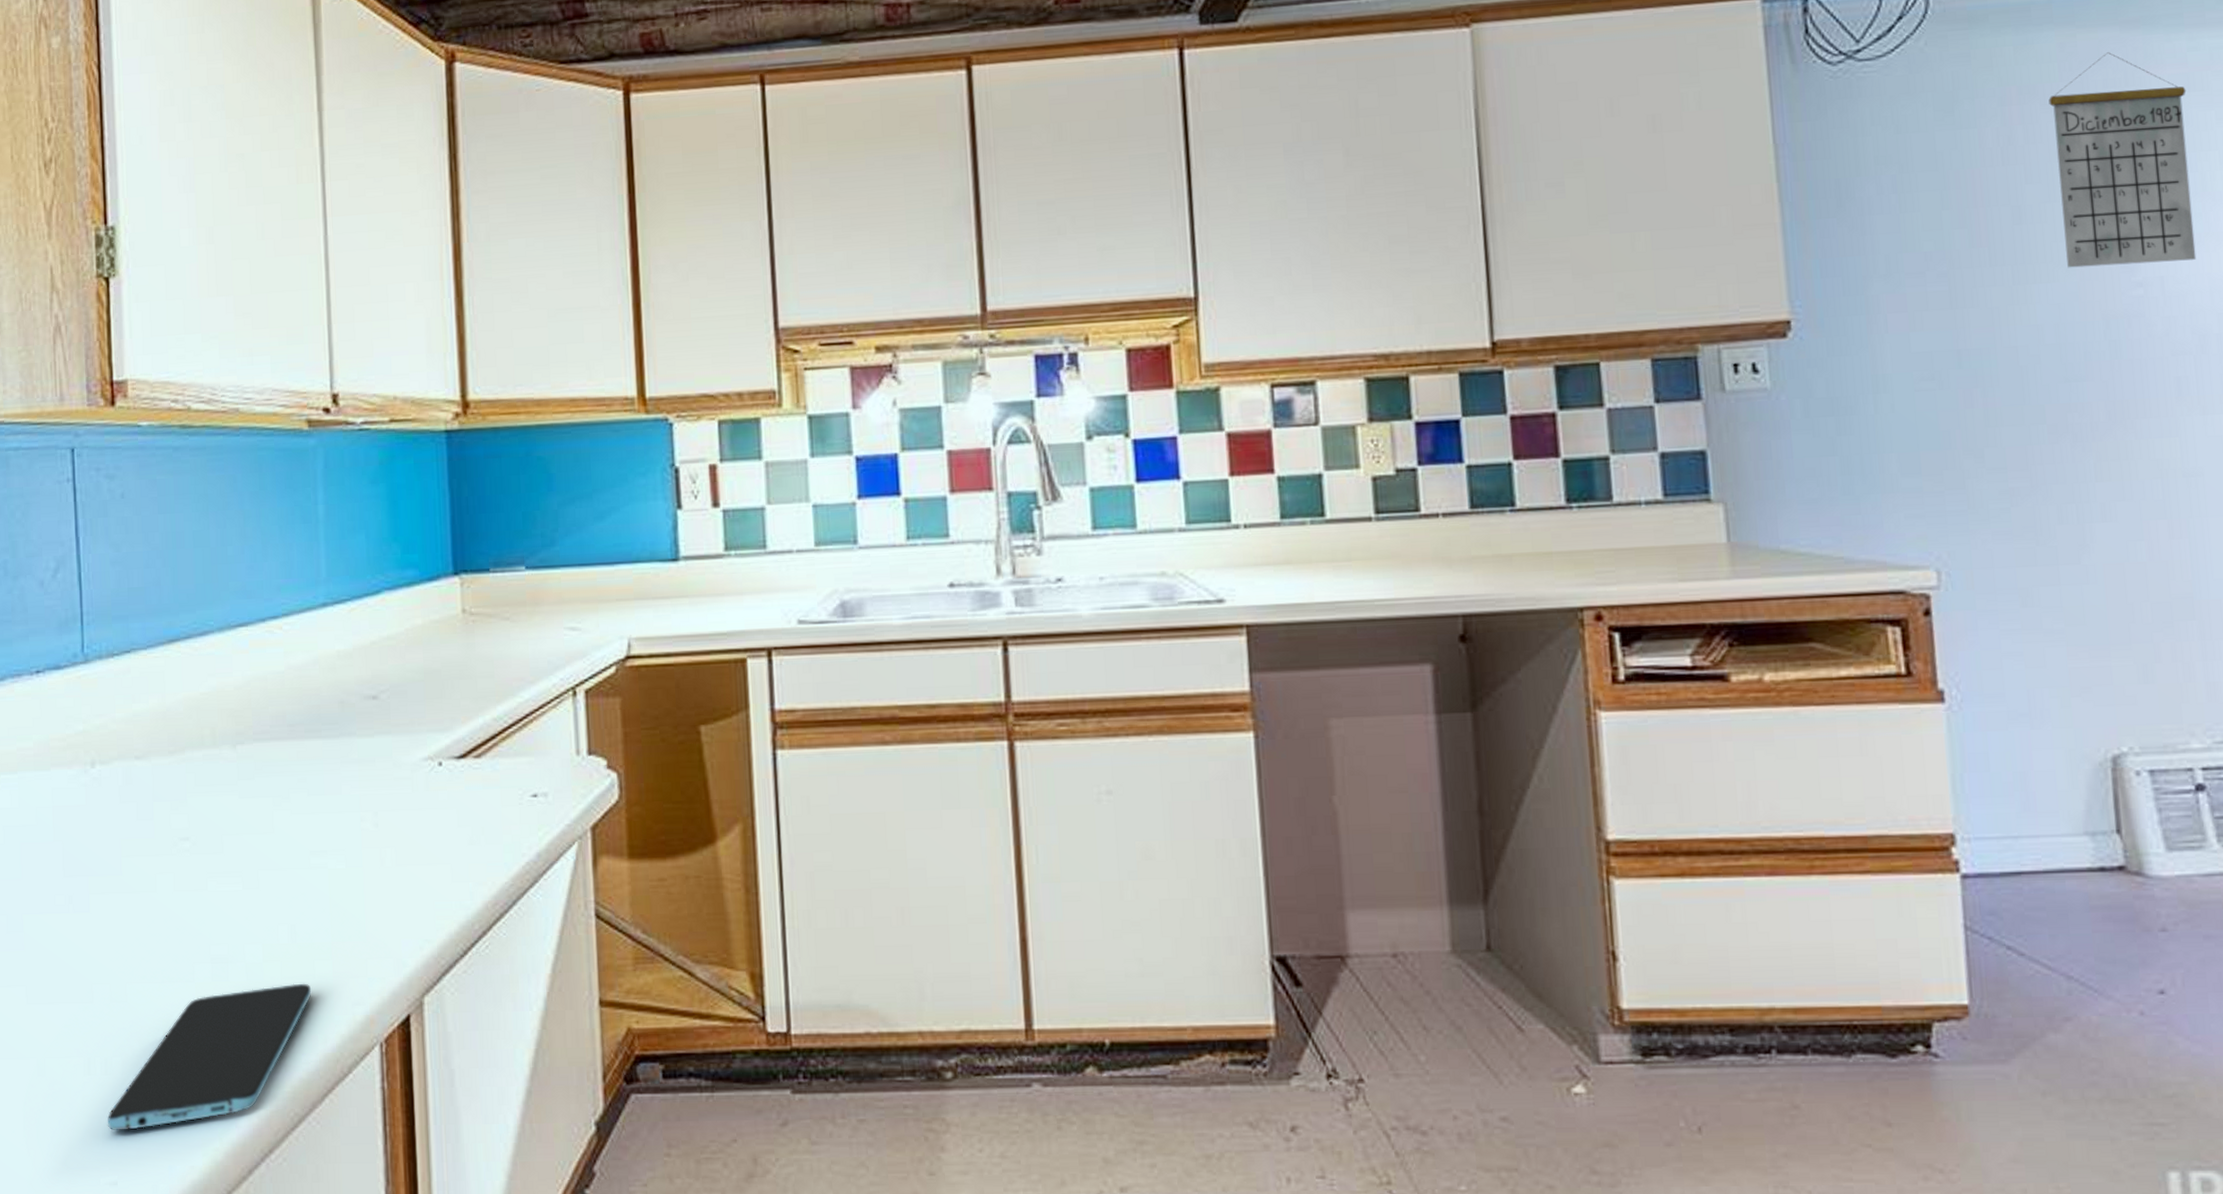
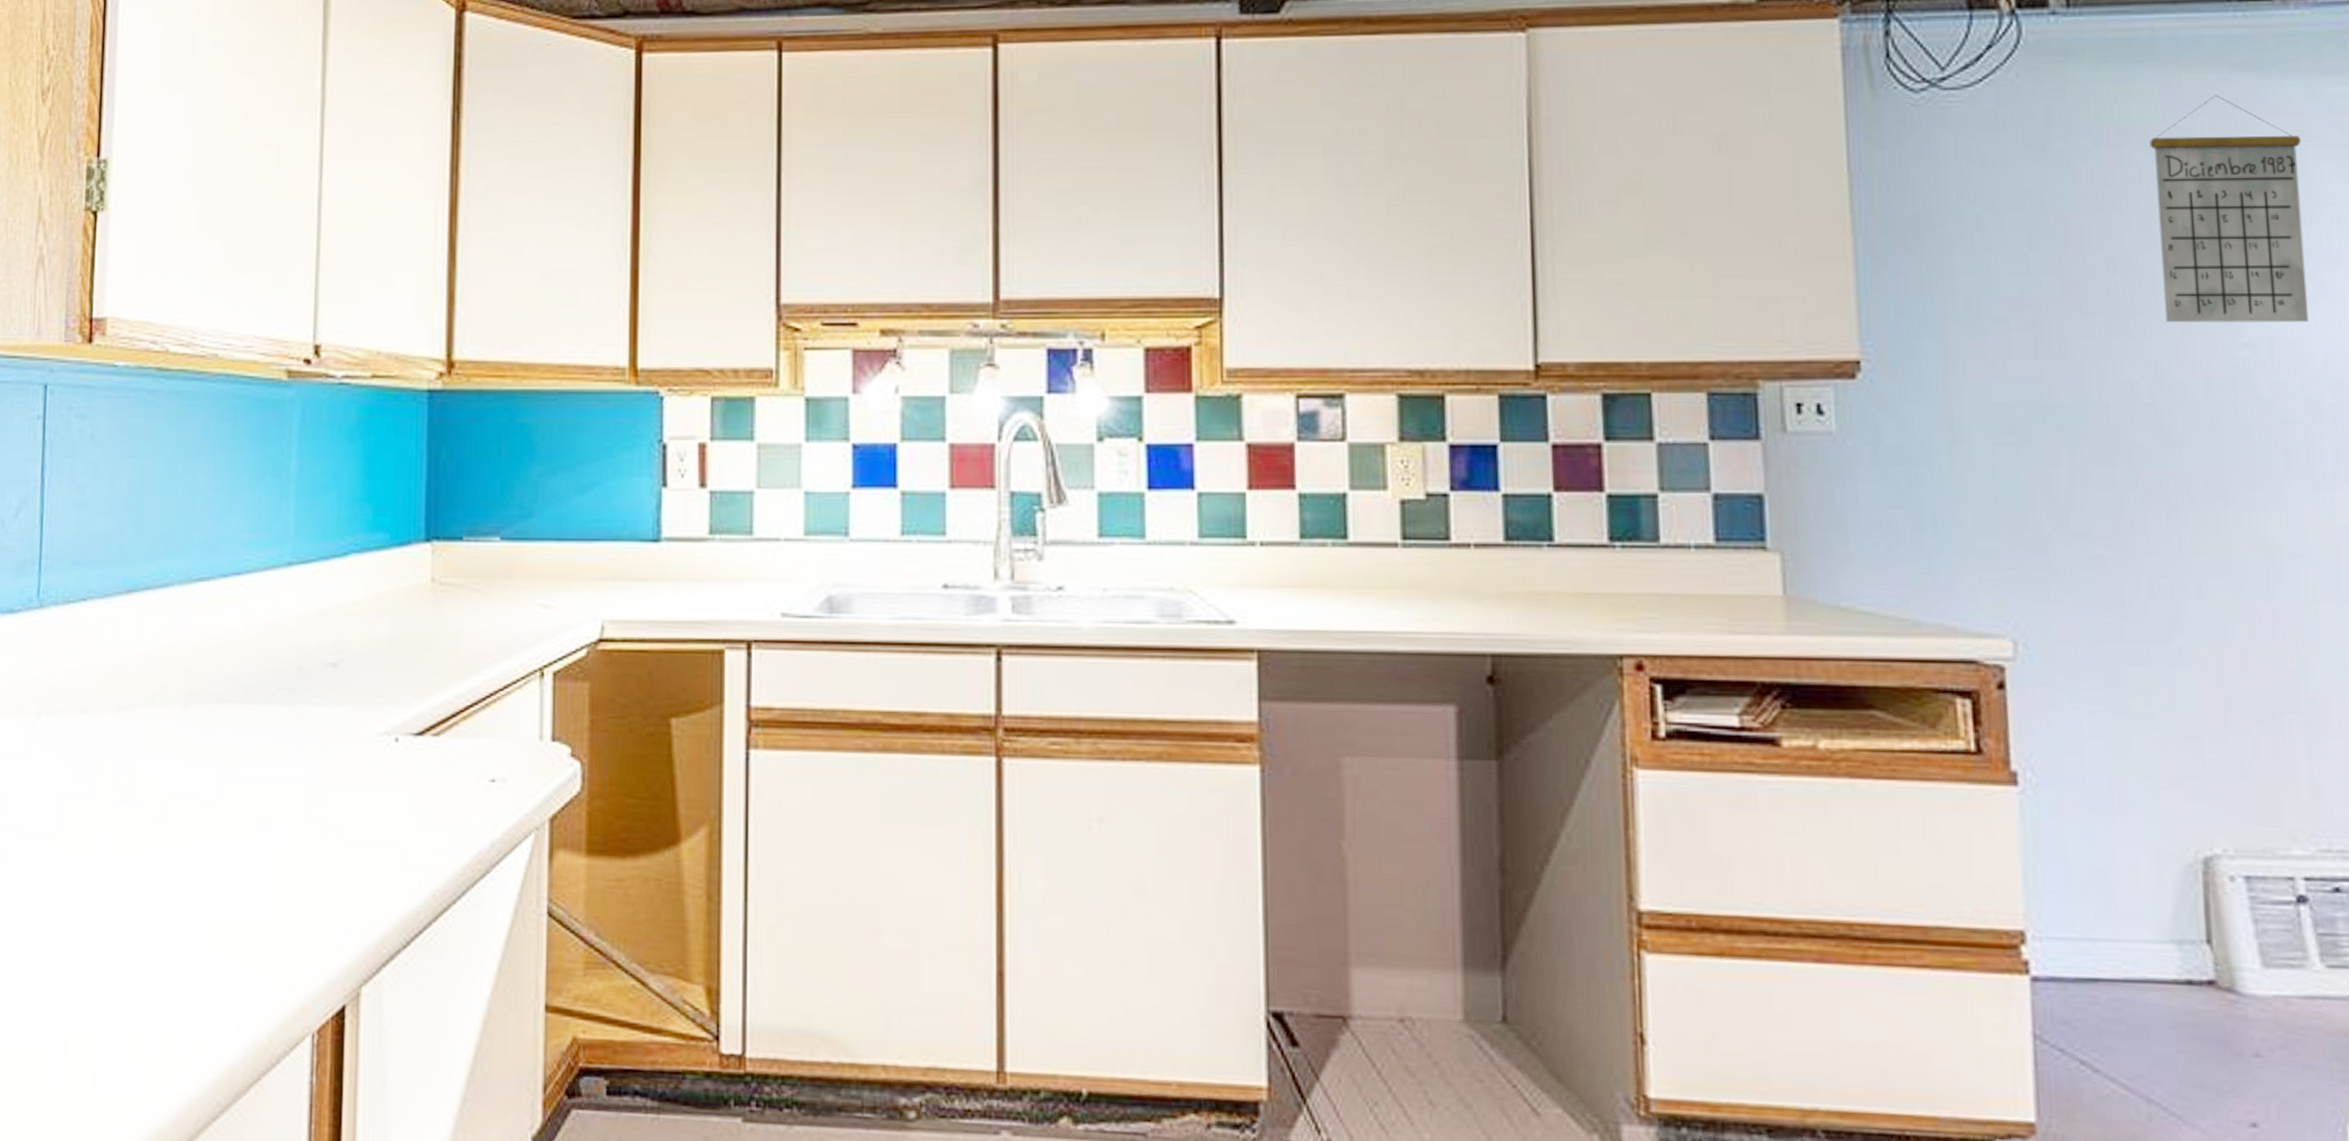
smartphone: present [107,983,312,1131] -> none [21,963,245,1108]

